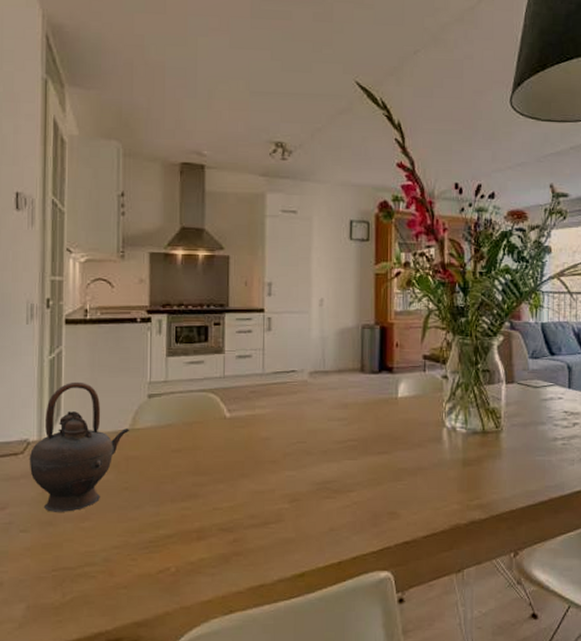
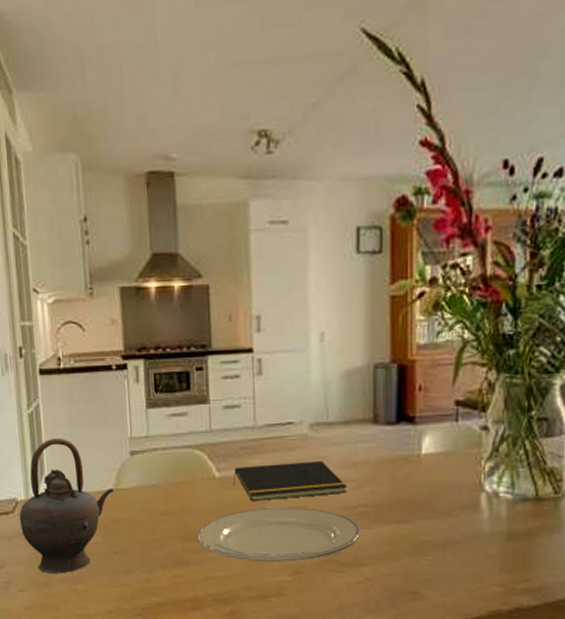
plate: none [206,443,350,492] -> present [197,507,361,563]
notepad: none [241,402,339,439] -> present [232,460,347,502]

